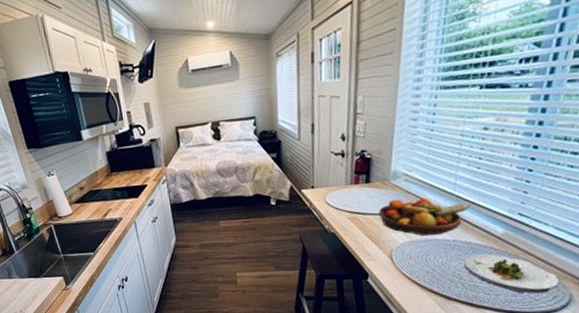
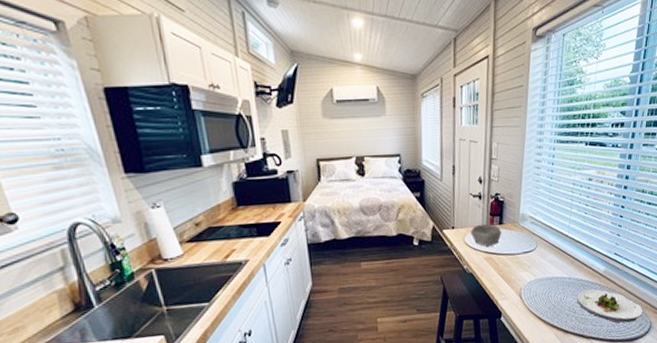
bowl: none [331,182,369,206] -> present [470,223,502,246]
fruit bowl: present [379,197,470,236] -> none [510,239,581,274]

